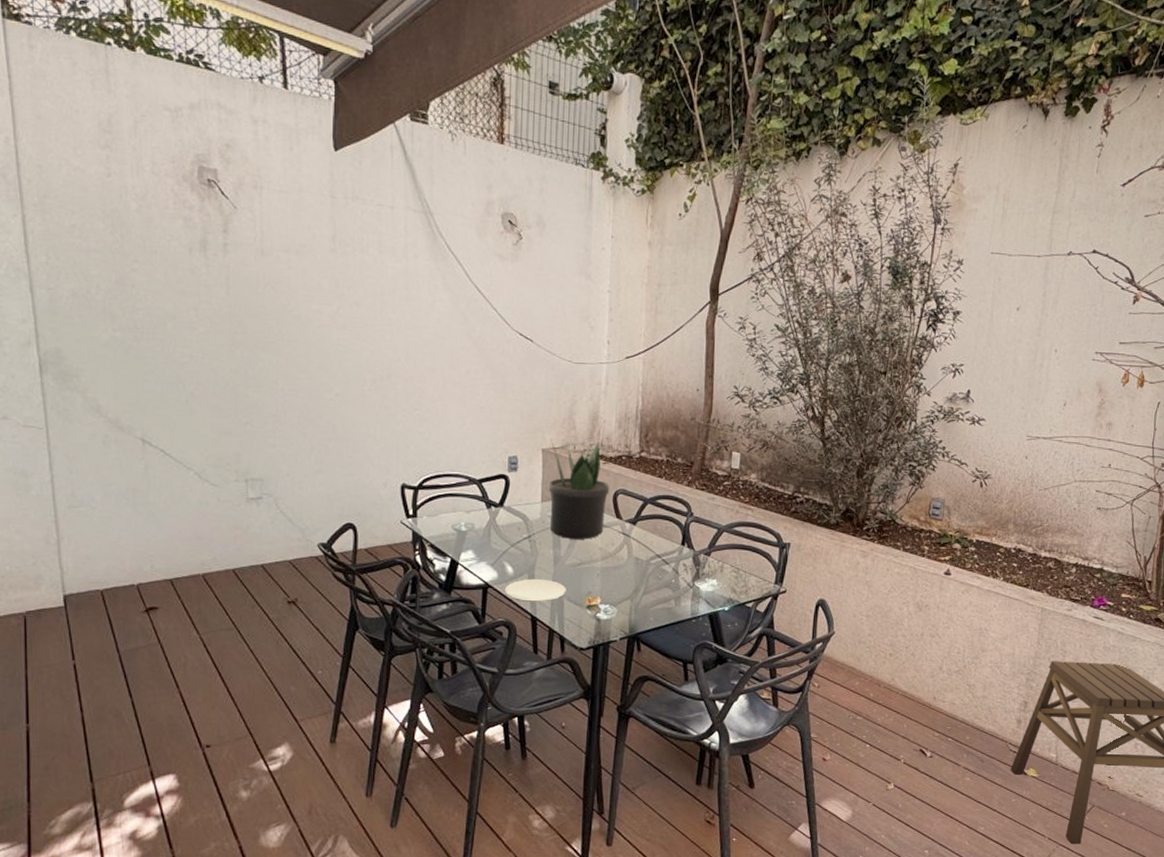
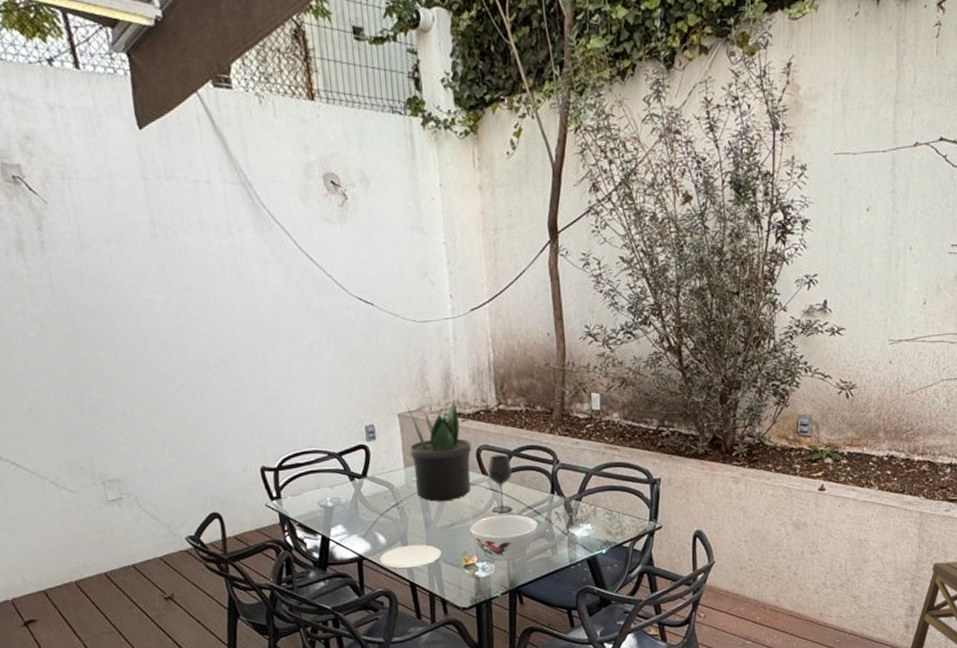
bowl: none [597,559,665,606] -> present [470,514,538,562]
wine glass: none [622,500,646,559] -> present [488,454,513,514]

